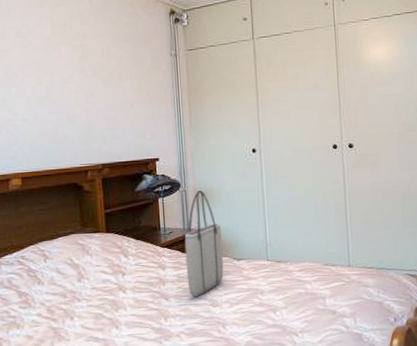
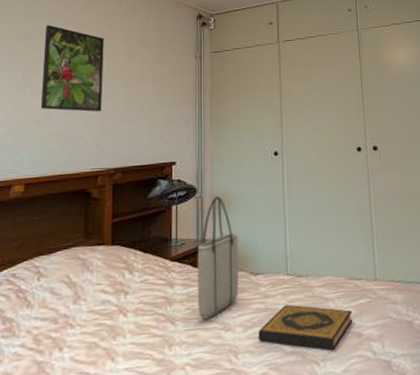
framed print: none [20,22,84,111] -> present [41,25,104,112]
hardback book: none [243,286,328,324] -> present [258,304,353,350]

